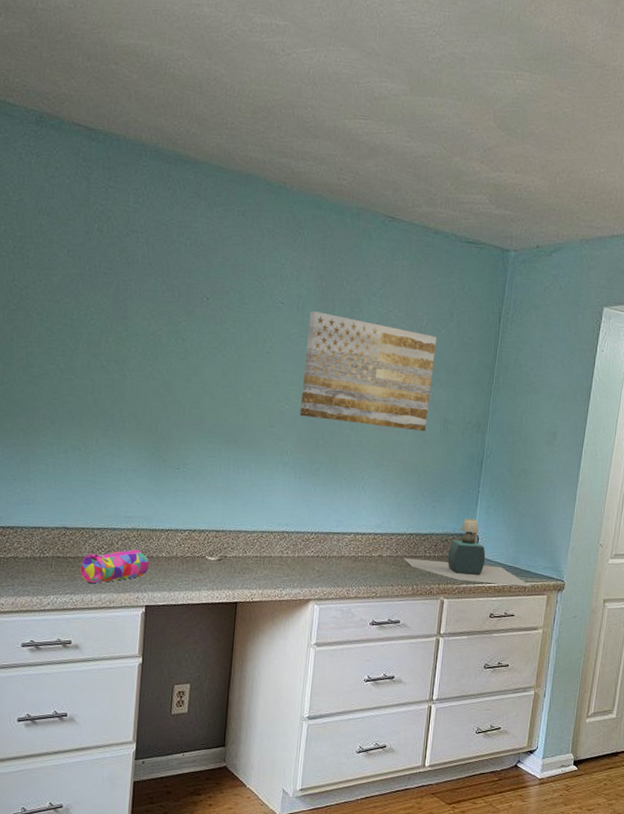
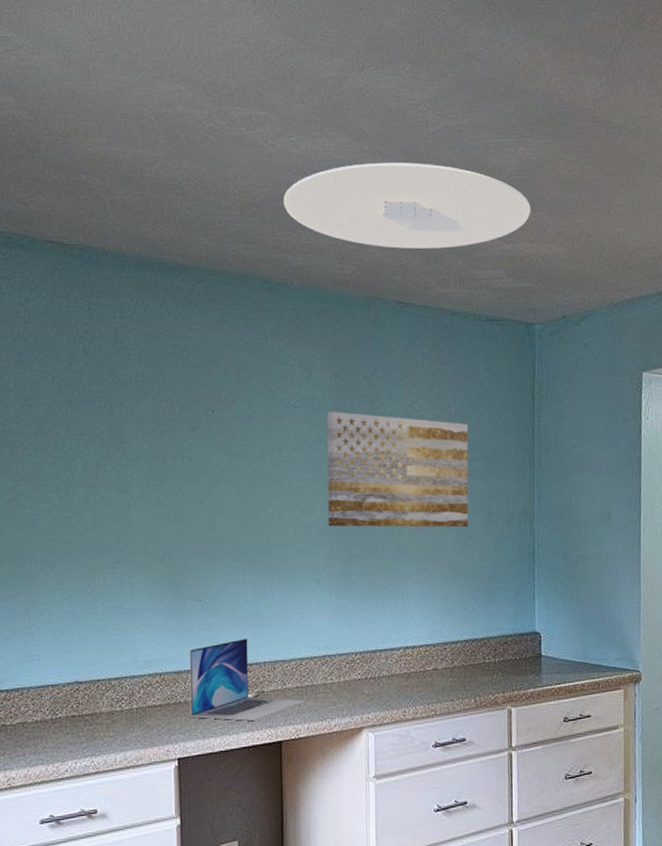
pencil case: present [80,549,150,584] -> none [99,696,178,742]
laptop: none [160,507,262,582] -> present [189,638,306,722]
ceiling light: none [292,80,521,170] -> present [283,162,531,249]
desk lamp: present [404,518,531,587] -> none [461,615,605,685]

